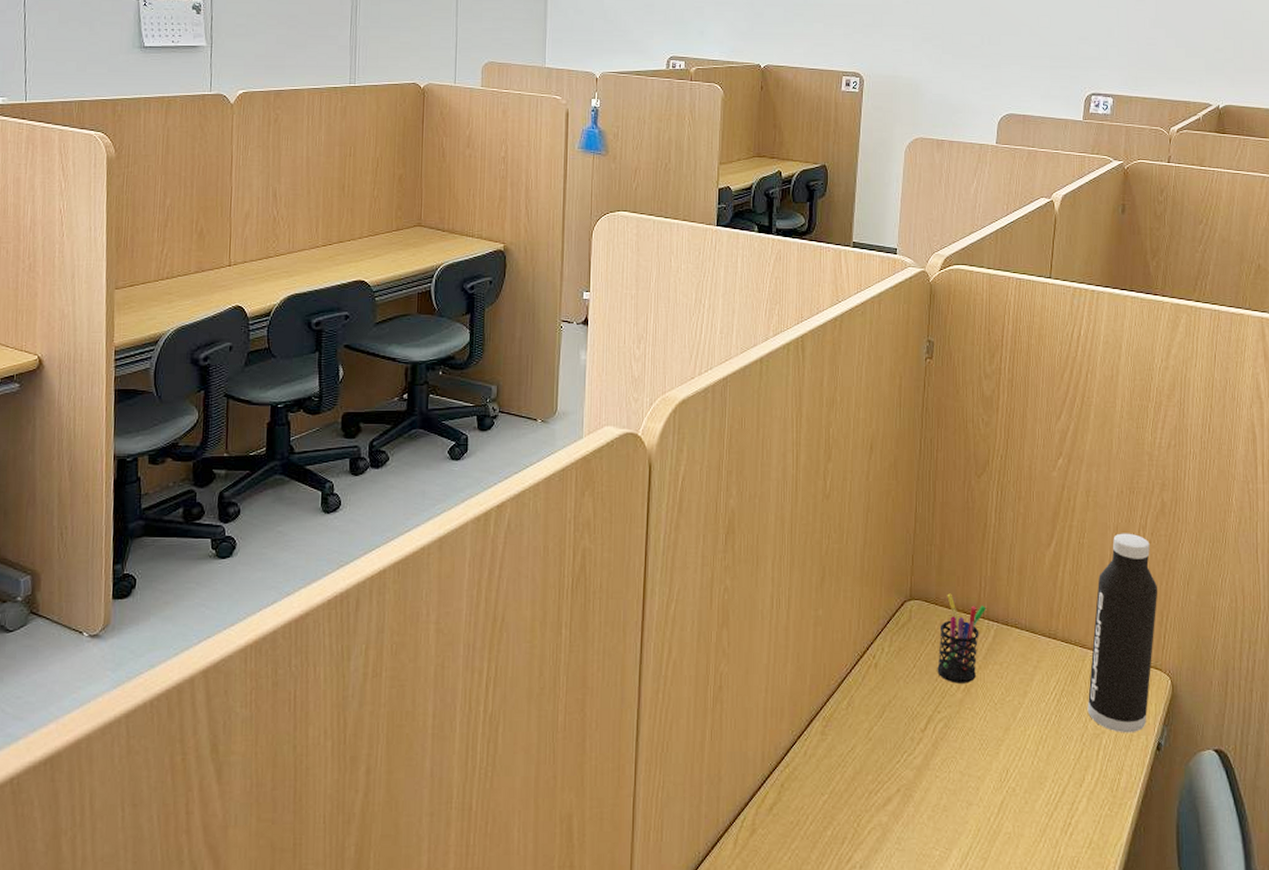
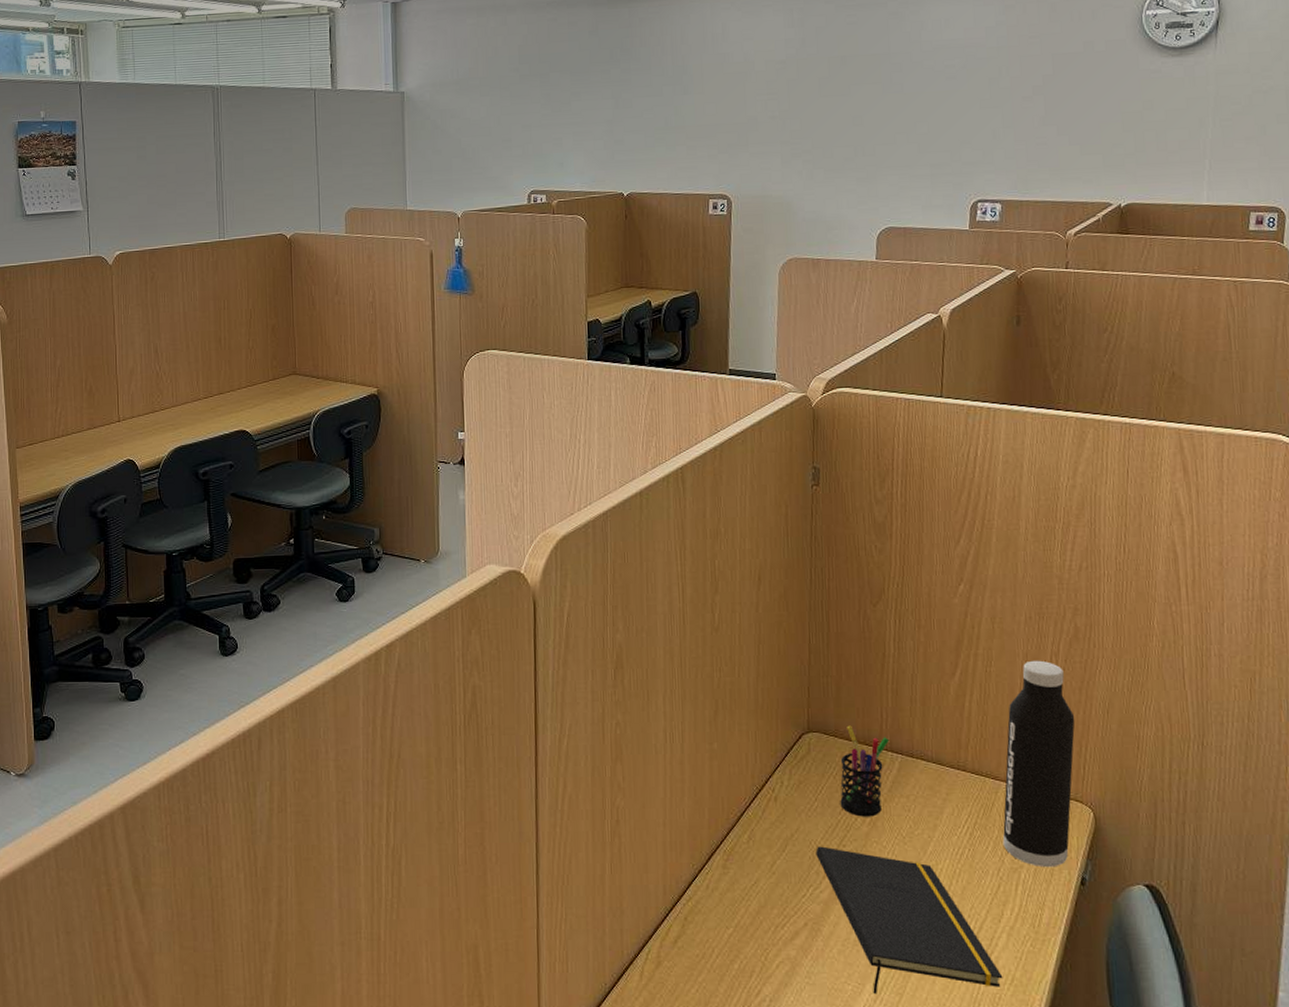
notepad: none [911,712,1082,859] -> present [816,846,1003,995]

